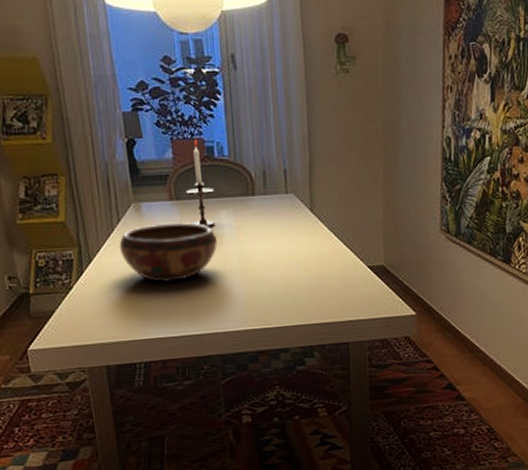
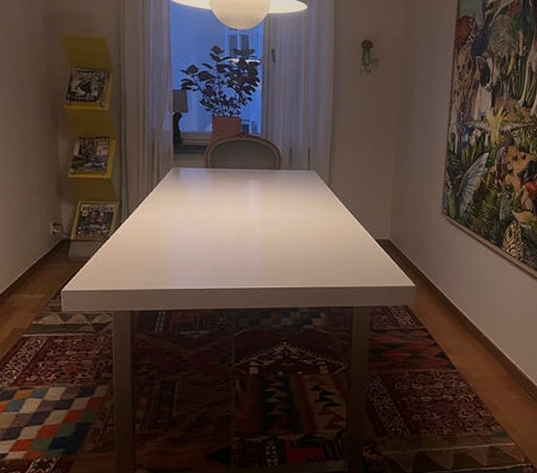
decorative bowl: present [119,222,217,283] -> none [156,187,243,240]
candlestick: present [185,138,215,227] -> none [220,117,245,194]

